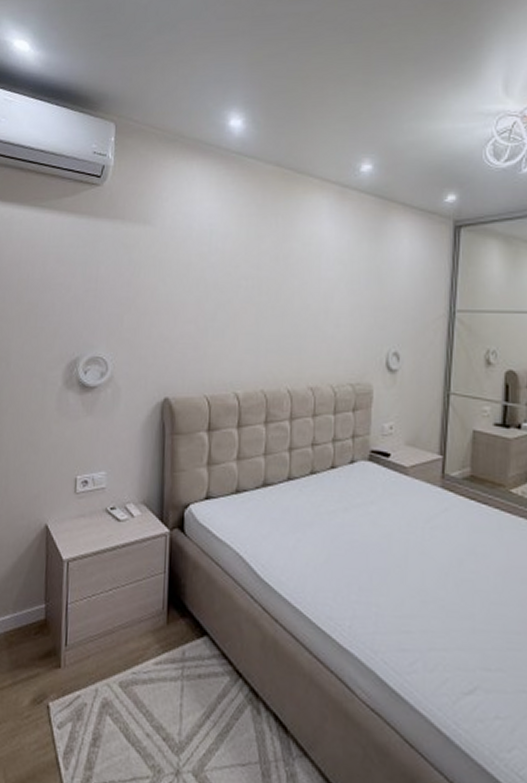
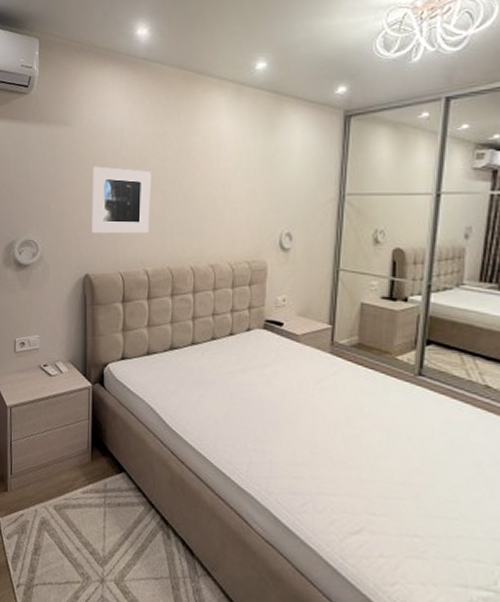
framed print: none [172,272,244,351] -> present [91,166,151,234]

